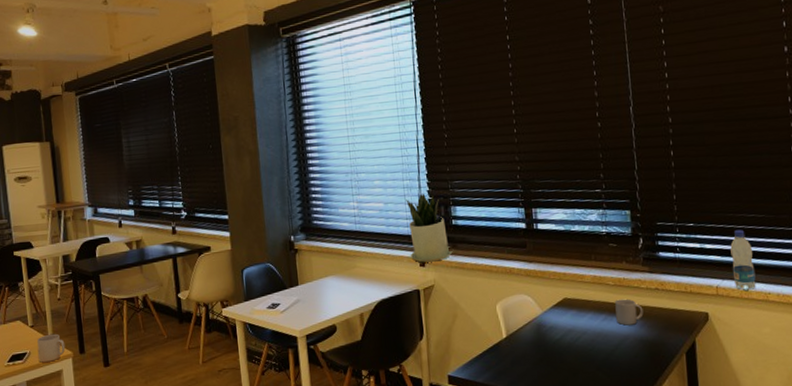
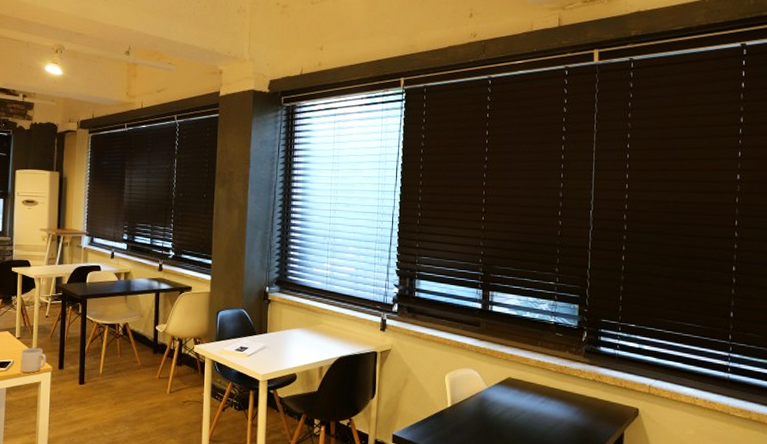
planter: present [406,193,453,263] -> none [373,264,412,328]
mug: present [615,299,644,326] -> none [553,385,579,411]
bottle: present [730,230,756,291] -> none [665,336,686,394]

